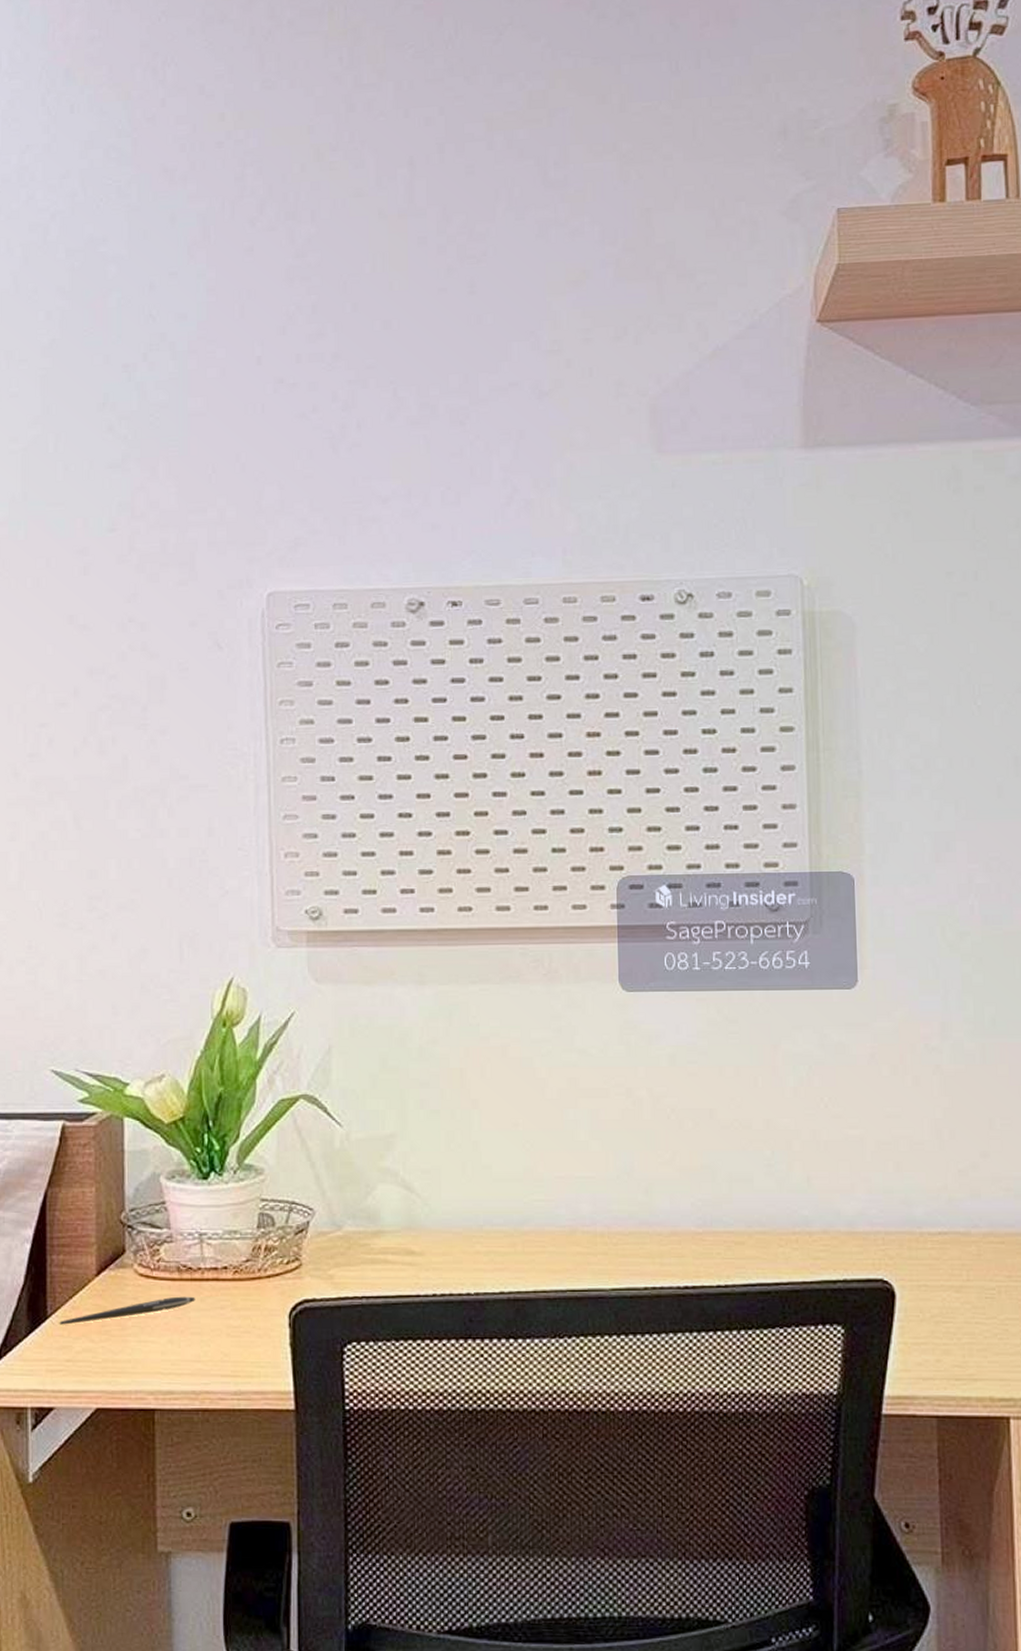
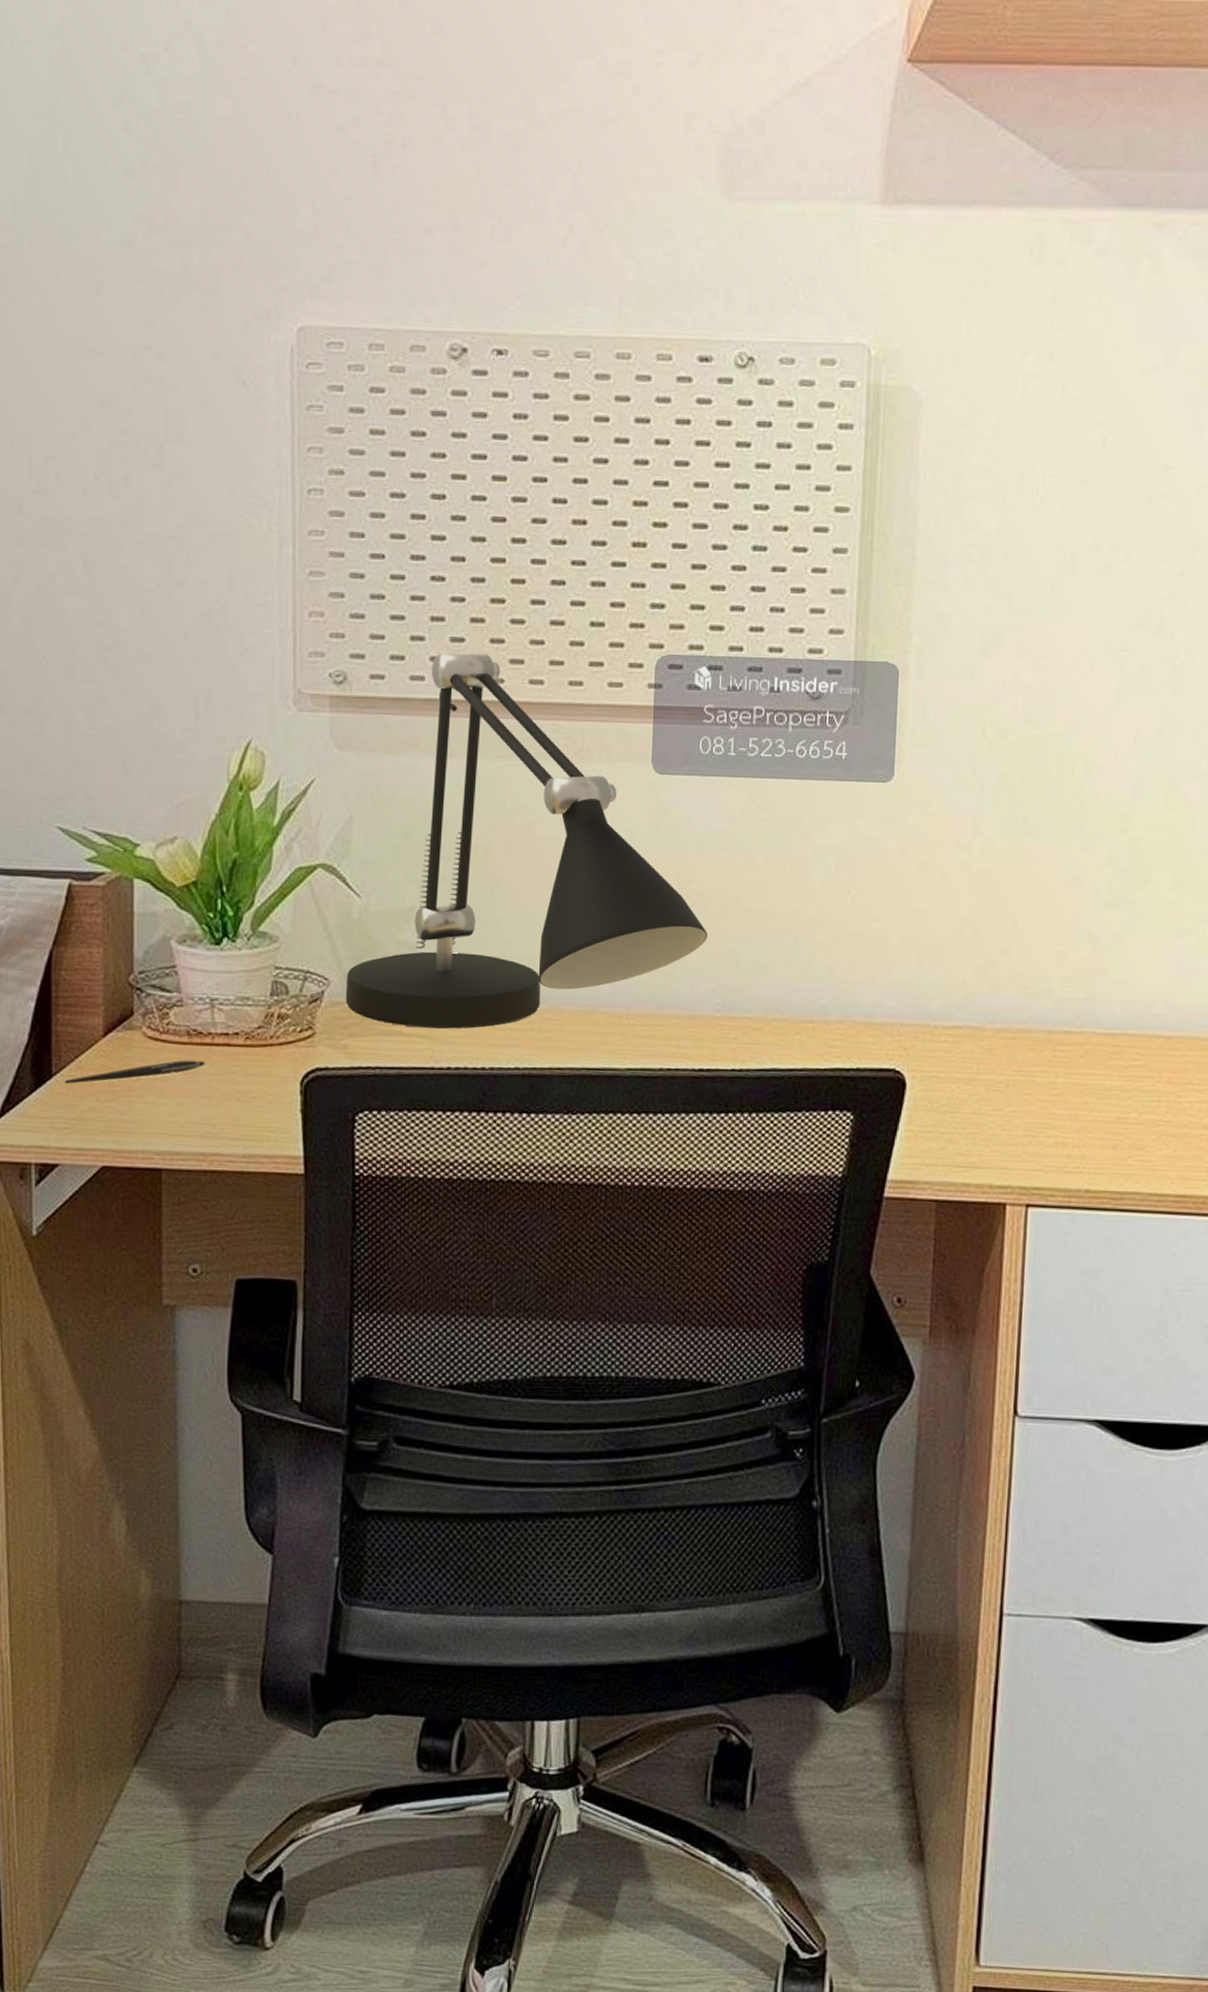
desk lamp: none [330,884,684,1255] -> present [345,653,708,1029]

